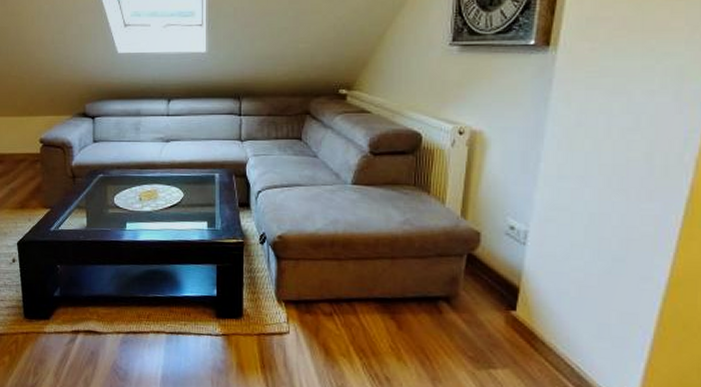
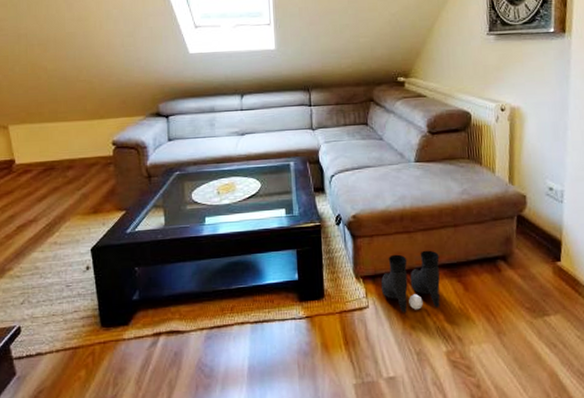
boots: none [304,280,372,344] -> present [380,250,440,313]

